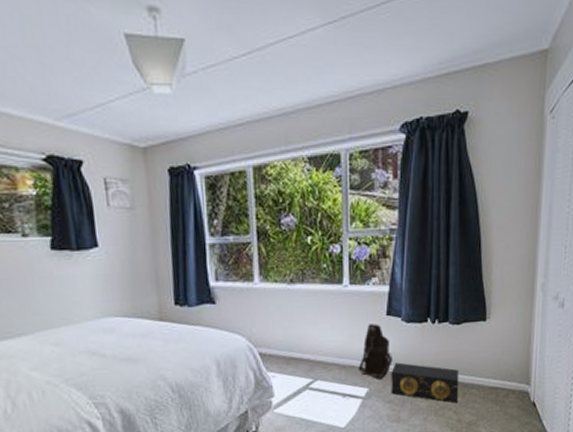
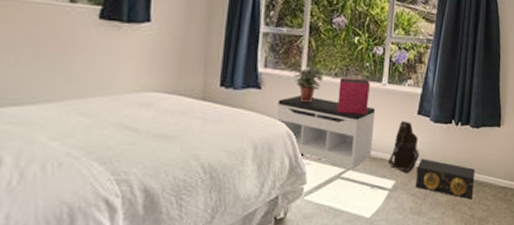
bench: none [233,307,340,380] -> present [276,95,376,170]
potted plant: none [247,275,279,313] -> present [294,67,324,102]
storage bin: none [296,281,330,321] -> present [337,77,370,115]

